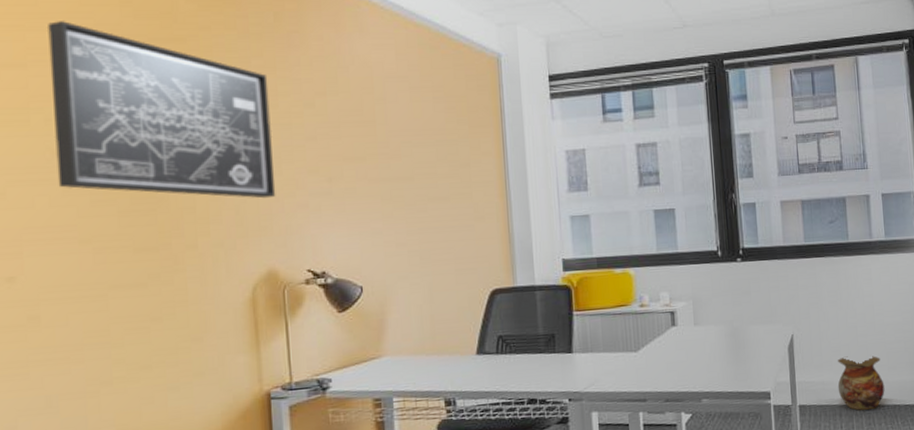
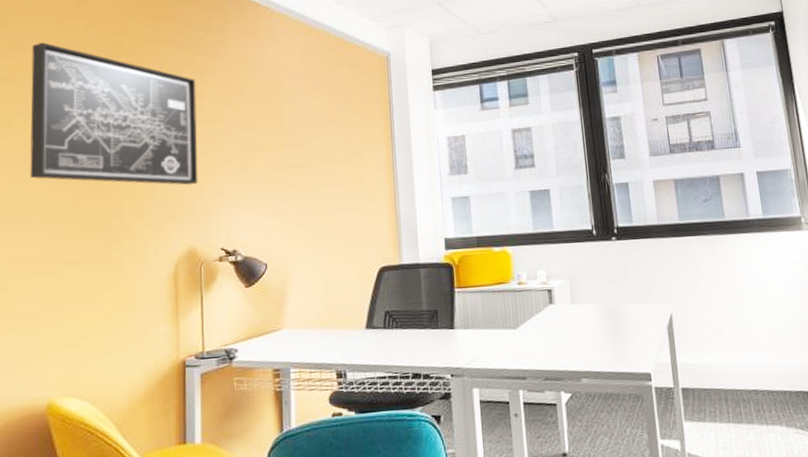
vase: present [837,356,885,411] -> none [720,337,773,396]

